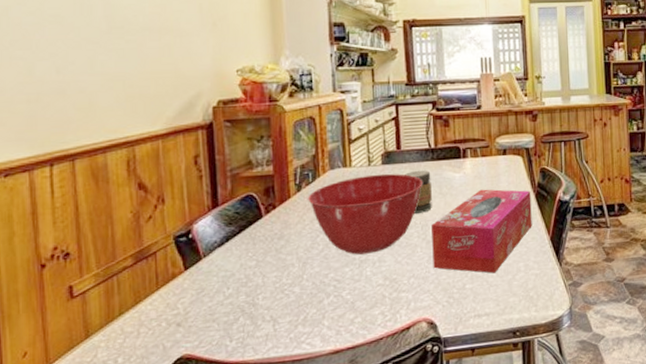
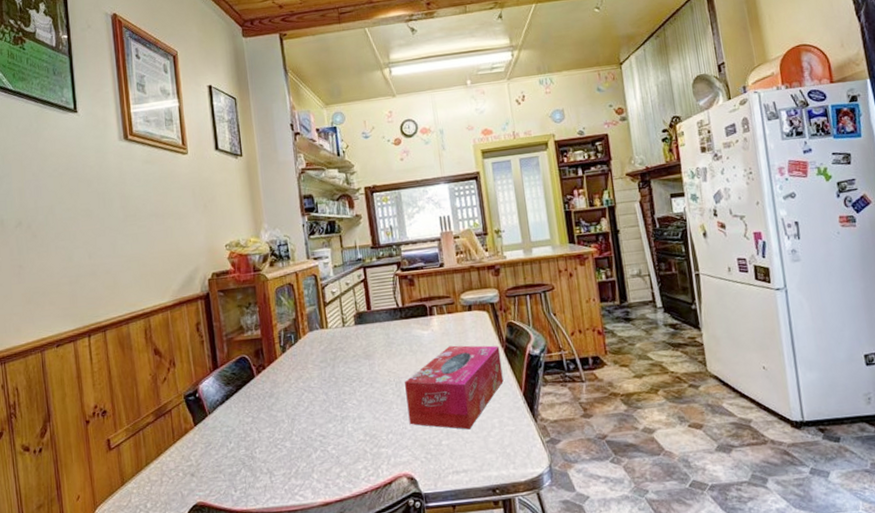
mixing bowl: present [308,174,423,255] -> none [292,333,394,412]
jar: present [405,170,432,214] -> none [376,329,404,371]

